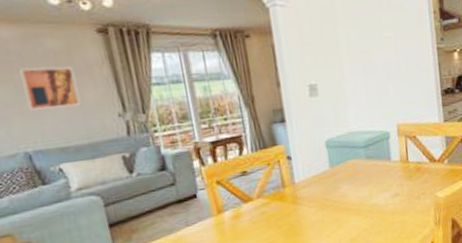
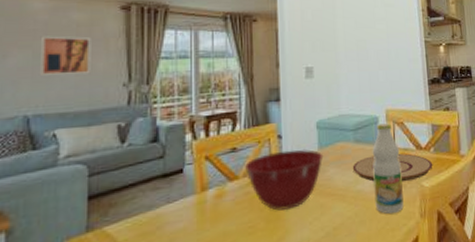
mixing bowl: none [257,168,336,227] -> present [245,148,324,211]
plate: none [365,167,447,196] -> present [352,153,433,182]
bottle: none [384,138,419,224] -> present [372,123,404,214]

